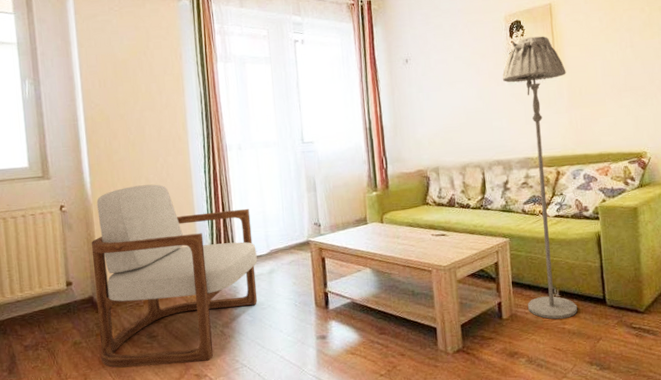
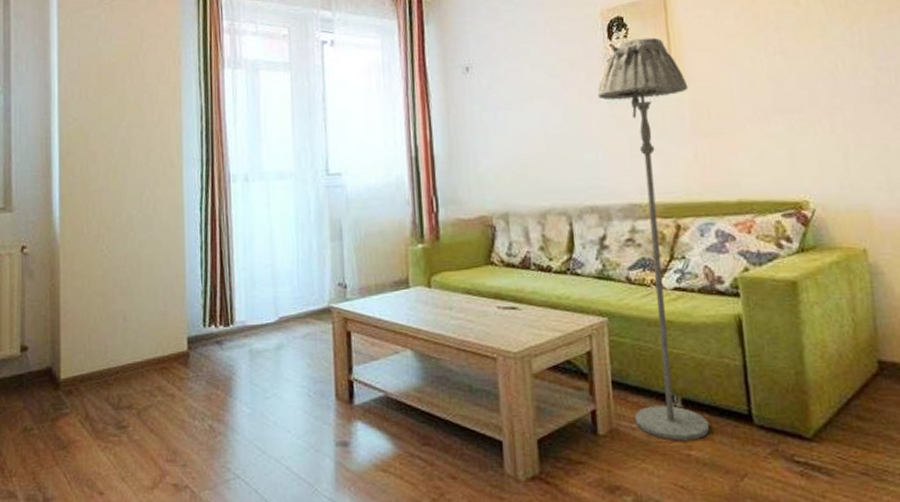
armchair: present [91,184,258,368] -> none [54,223,262,468]

